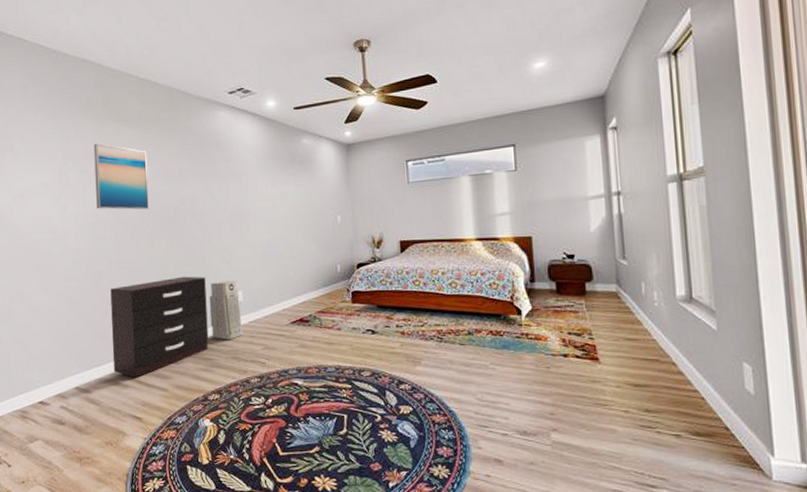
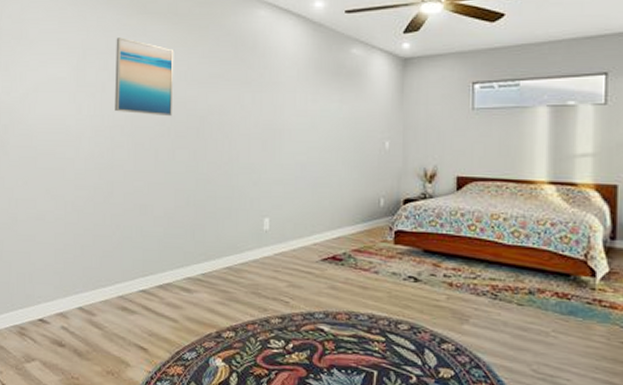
dresser: present [110,276,209,378] -> none [120,195,229,304]
air purifier: present [209,280,243,340] -> none [230,204,266,273]

